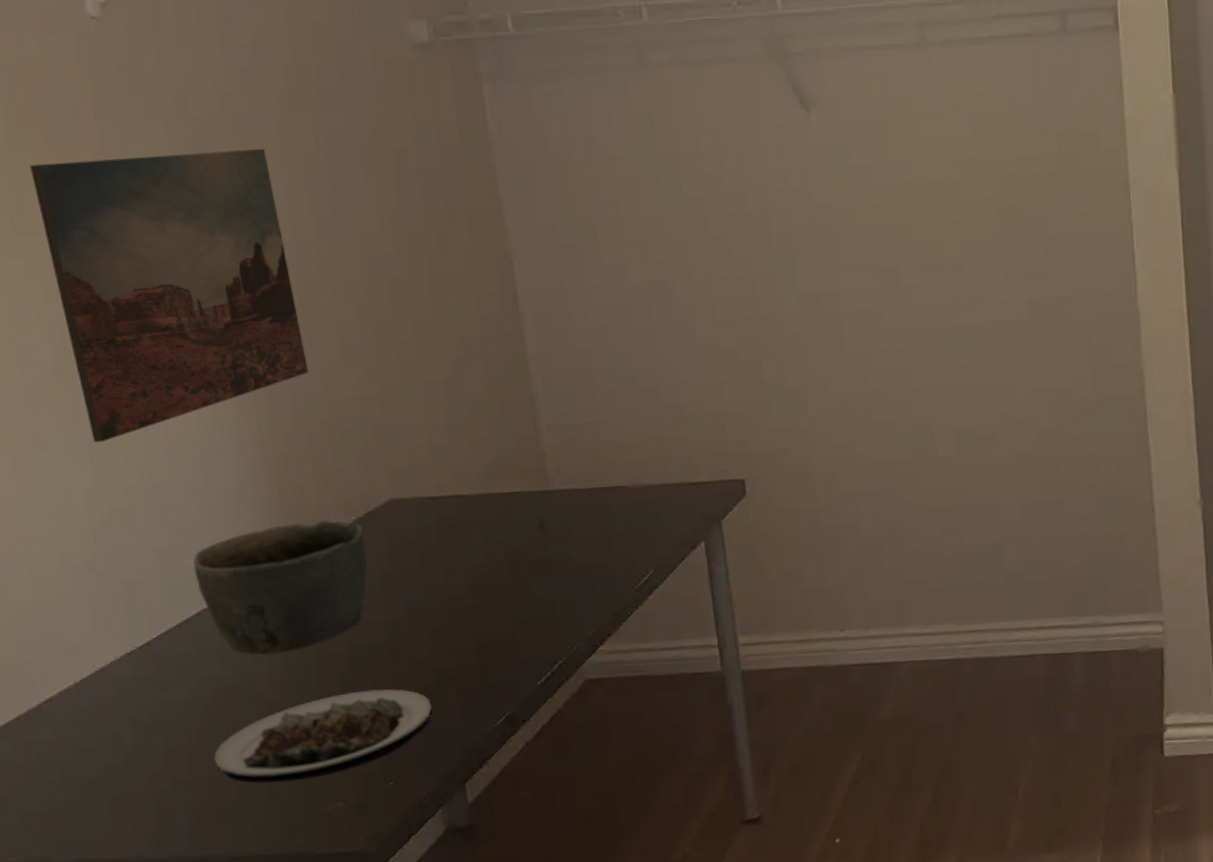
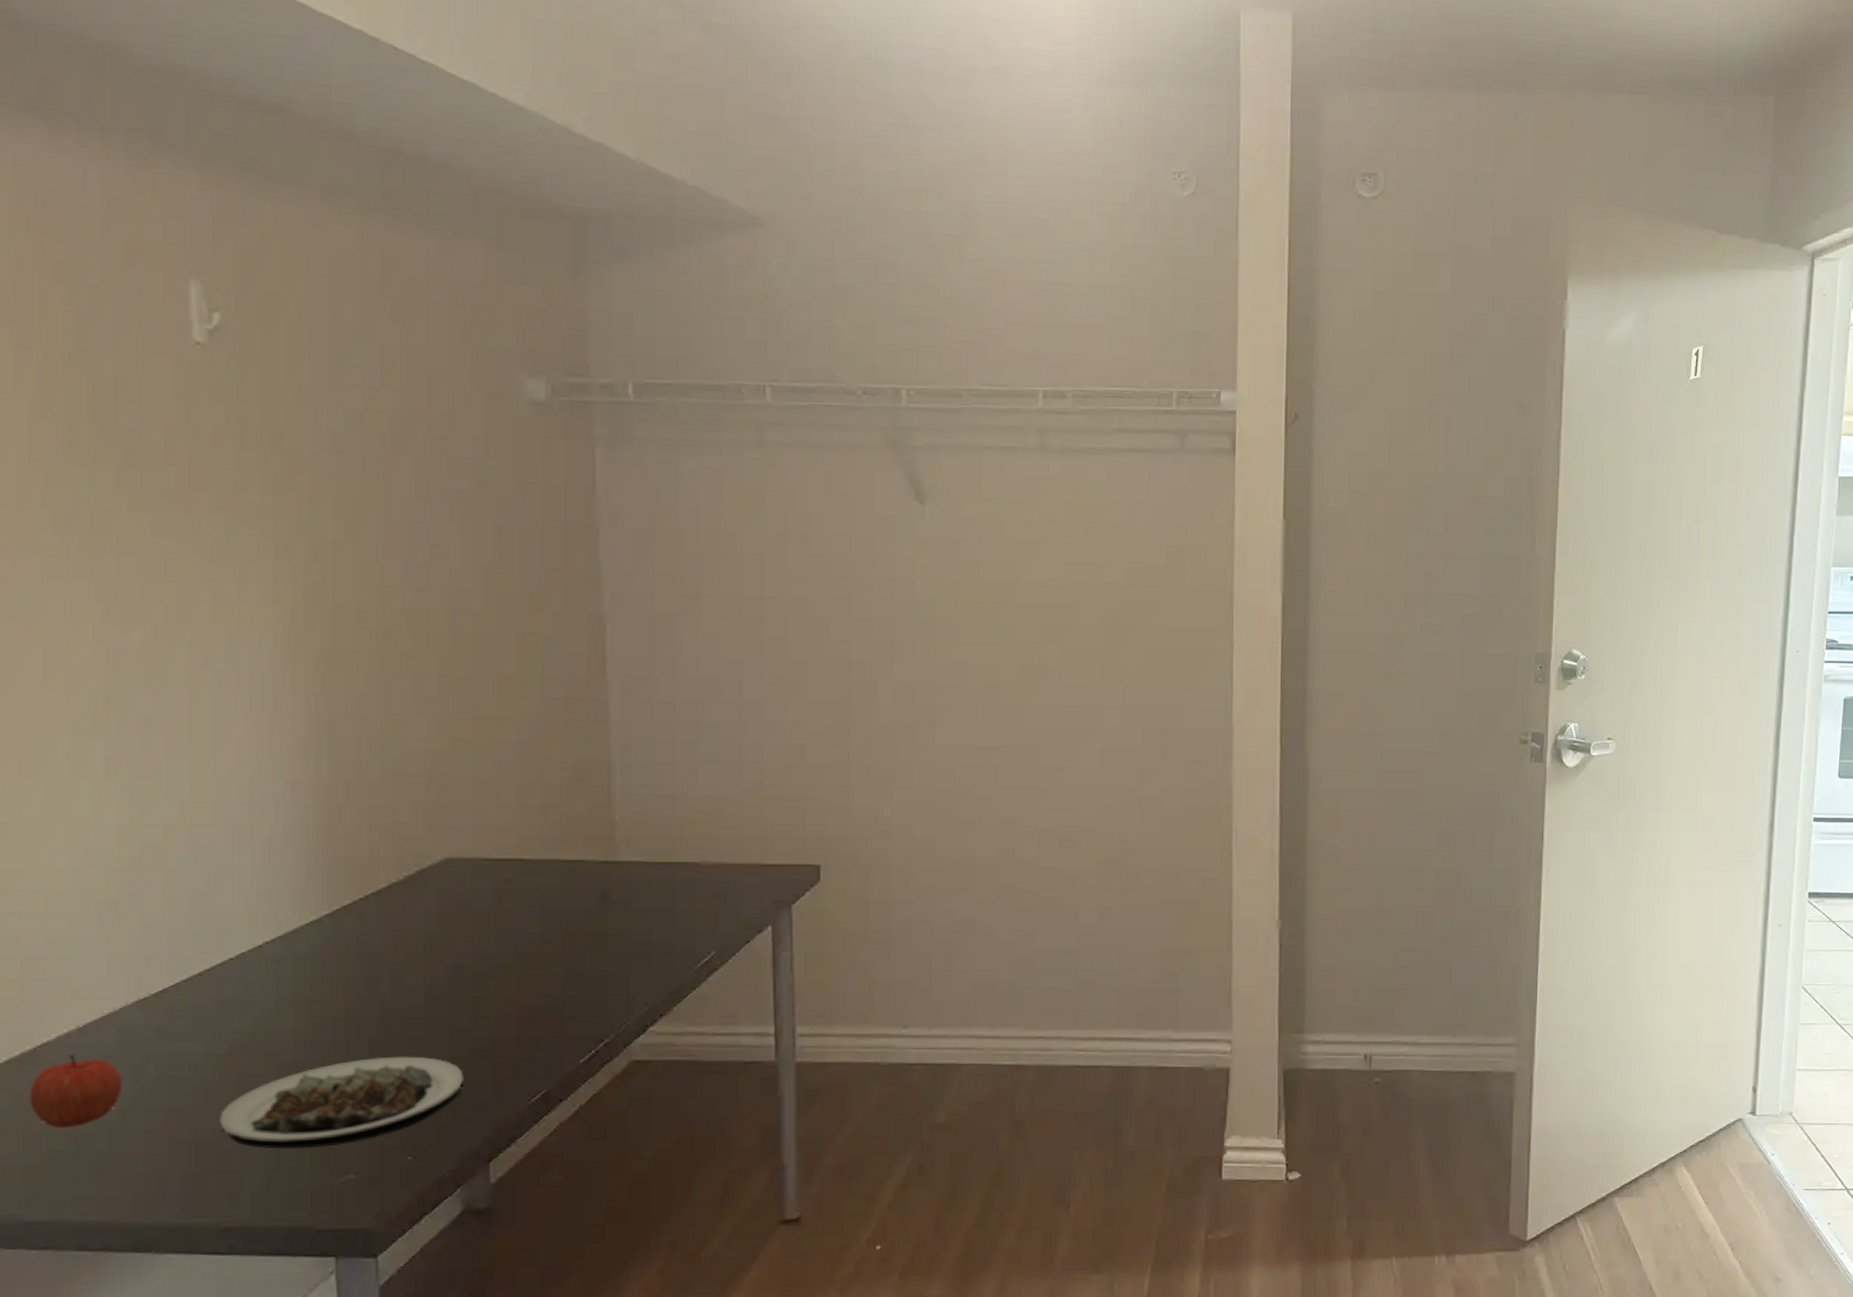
wall art: present [30,149,309,443] -> none [109,484,377,775]
apple: none [41,708,124,777] -> present [30,1054,123,1129]
bowl: present [192,520,368,656] -> none [225,874,415,1012]

